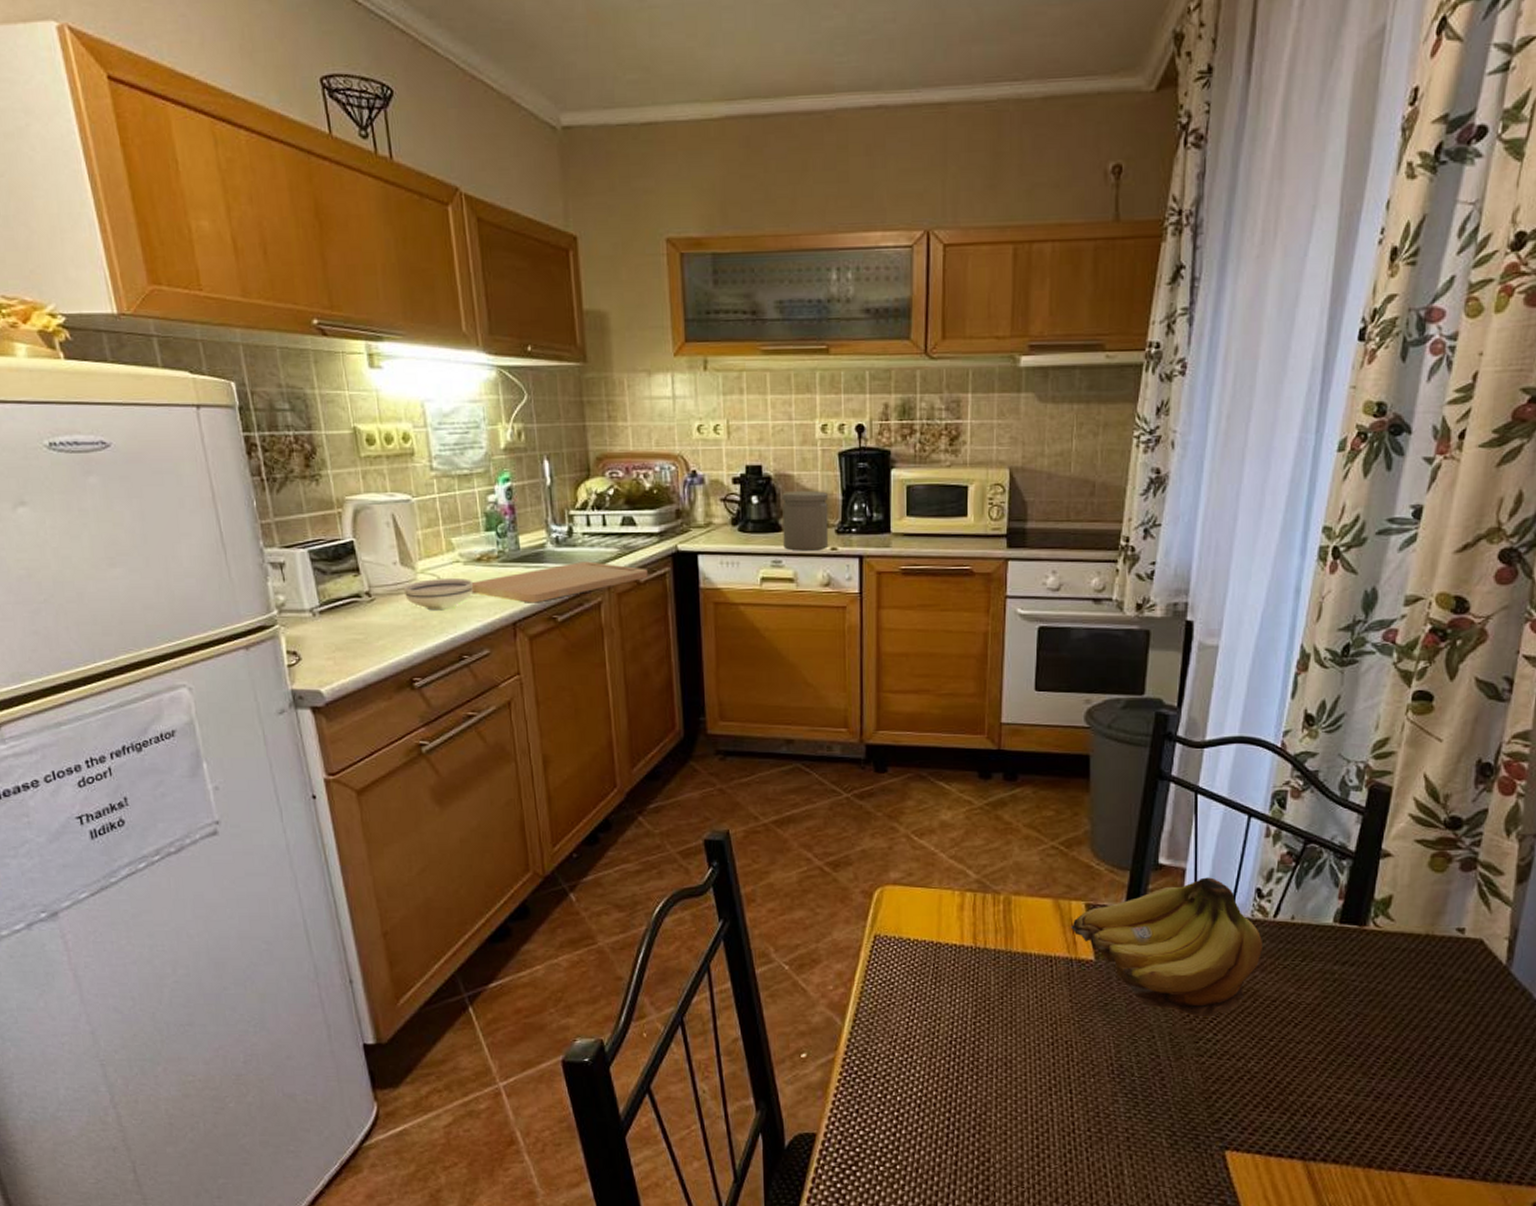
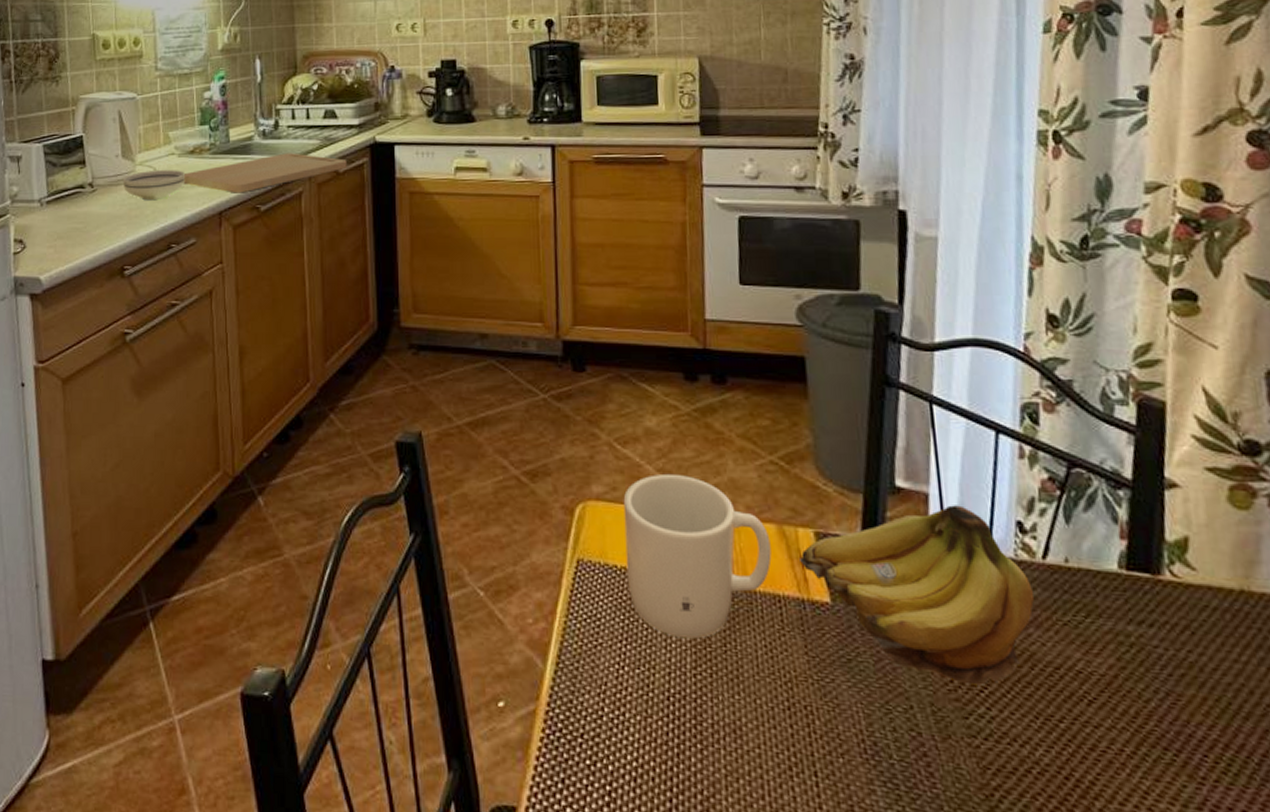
jar: present [782,490,829,551] -> none [475,82,521,141]
mug: none [918,859,1047,995] -> present [623,473,772,639]

